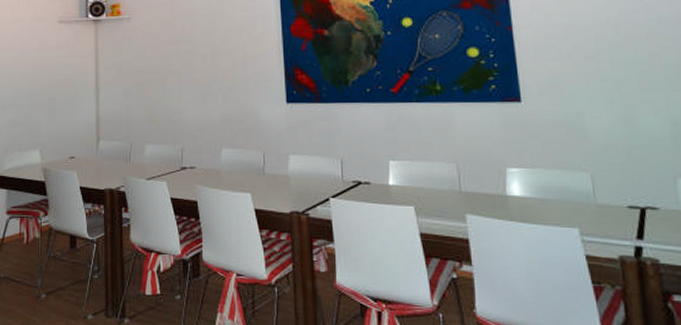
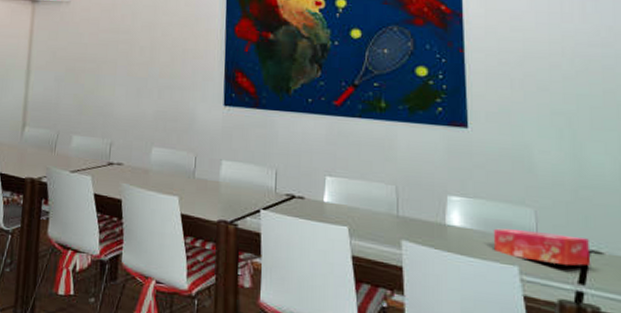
tissue box: none [552,194,648,223] -> present [493,228,591,266]

